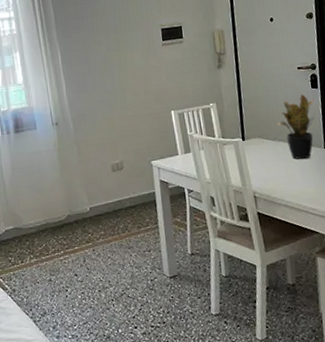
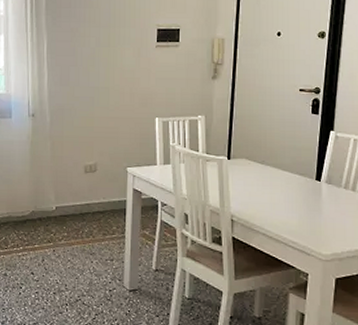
potted plant: present [277,93,316,160] -> none [268,118,312,189]

